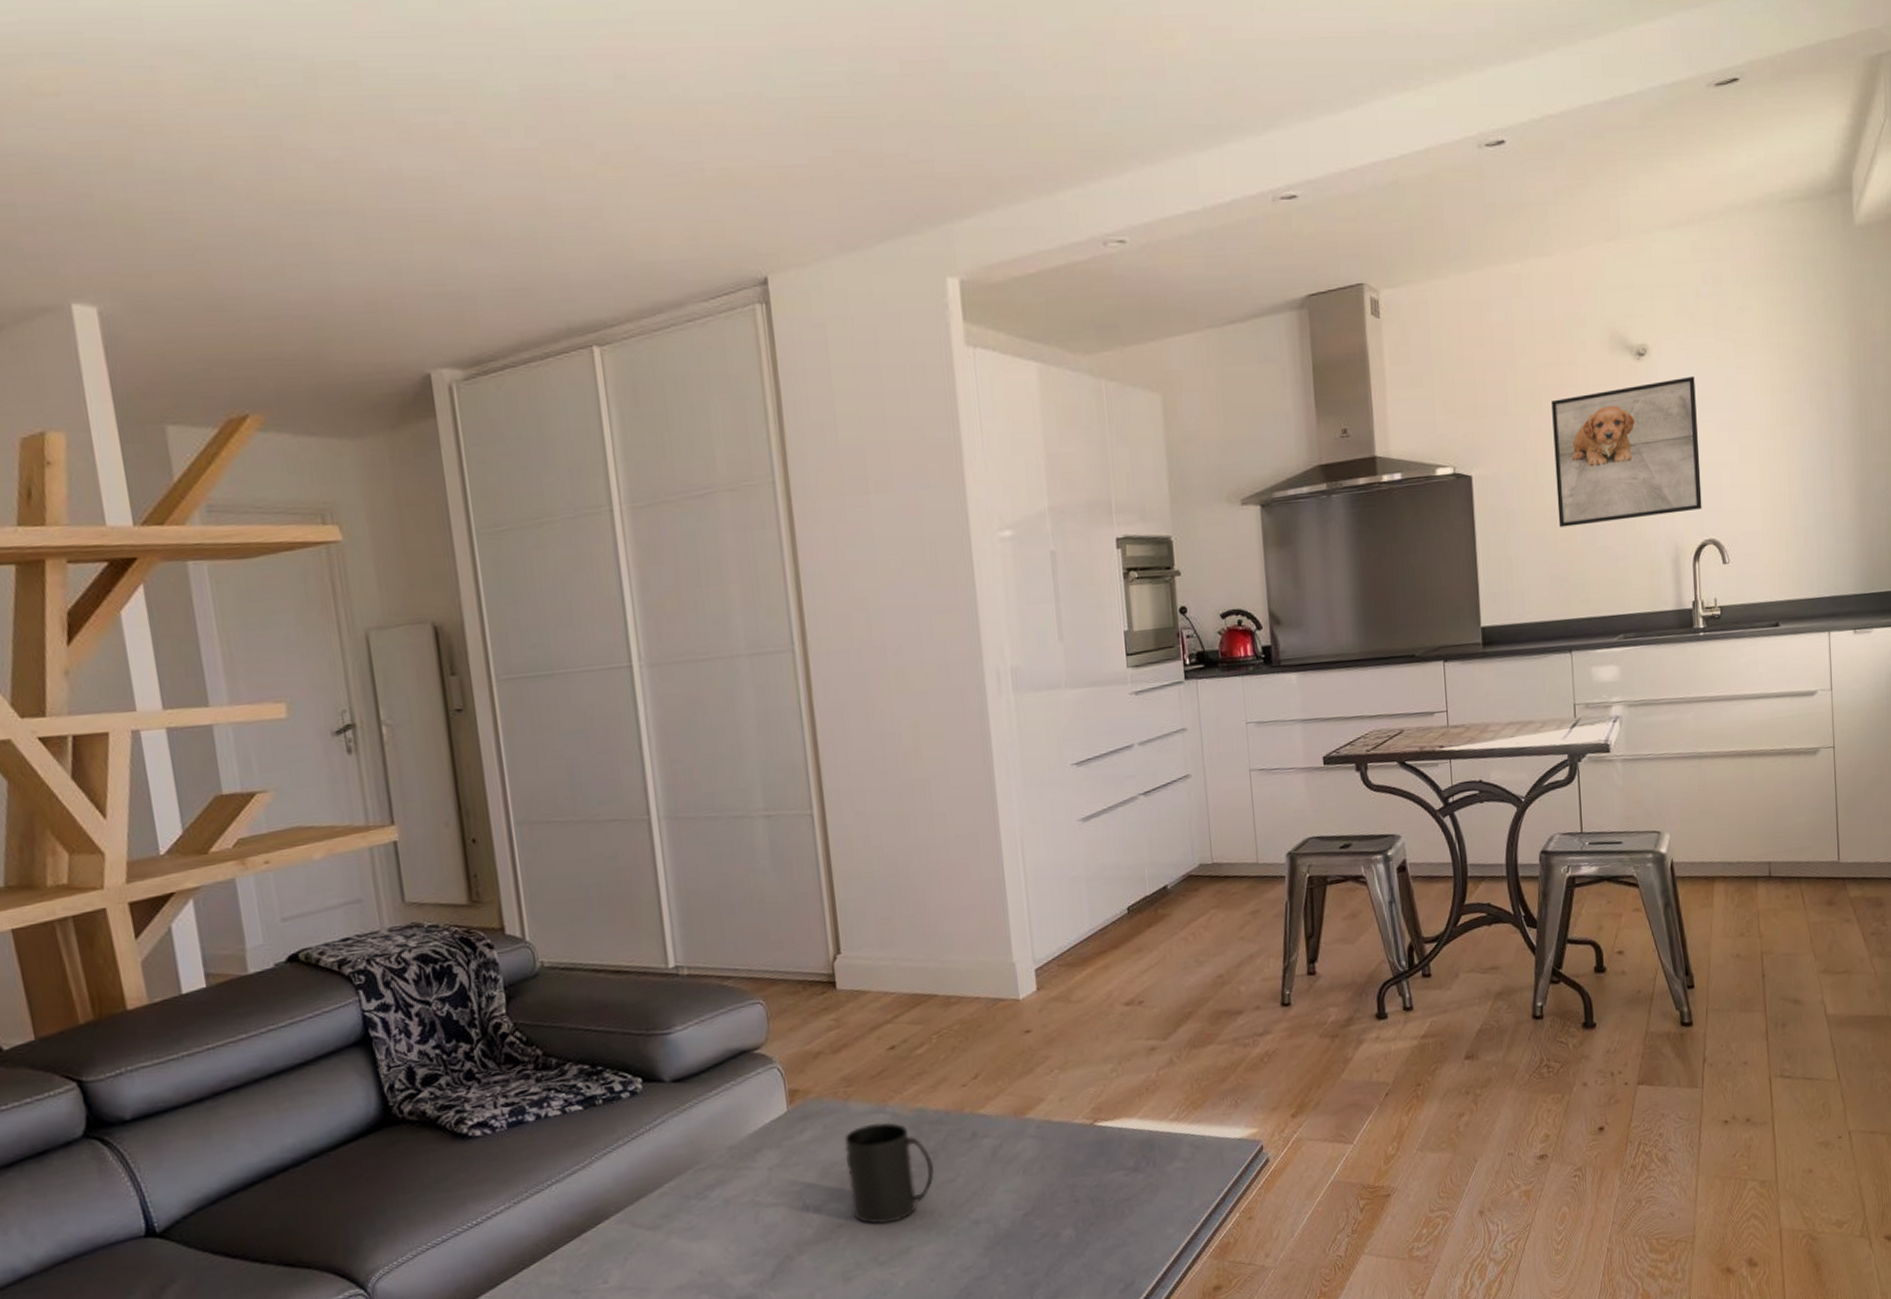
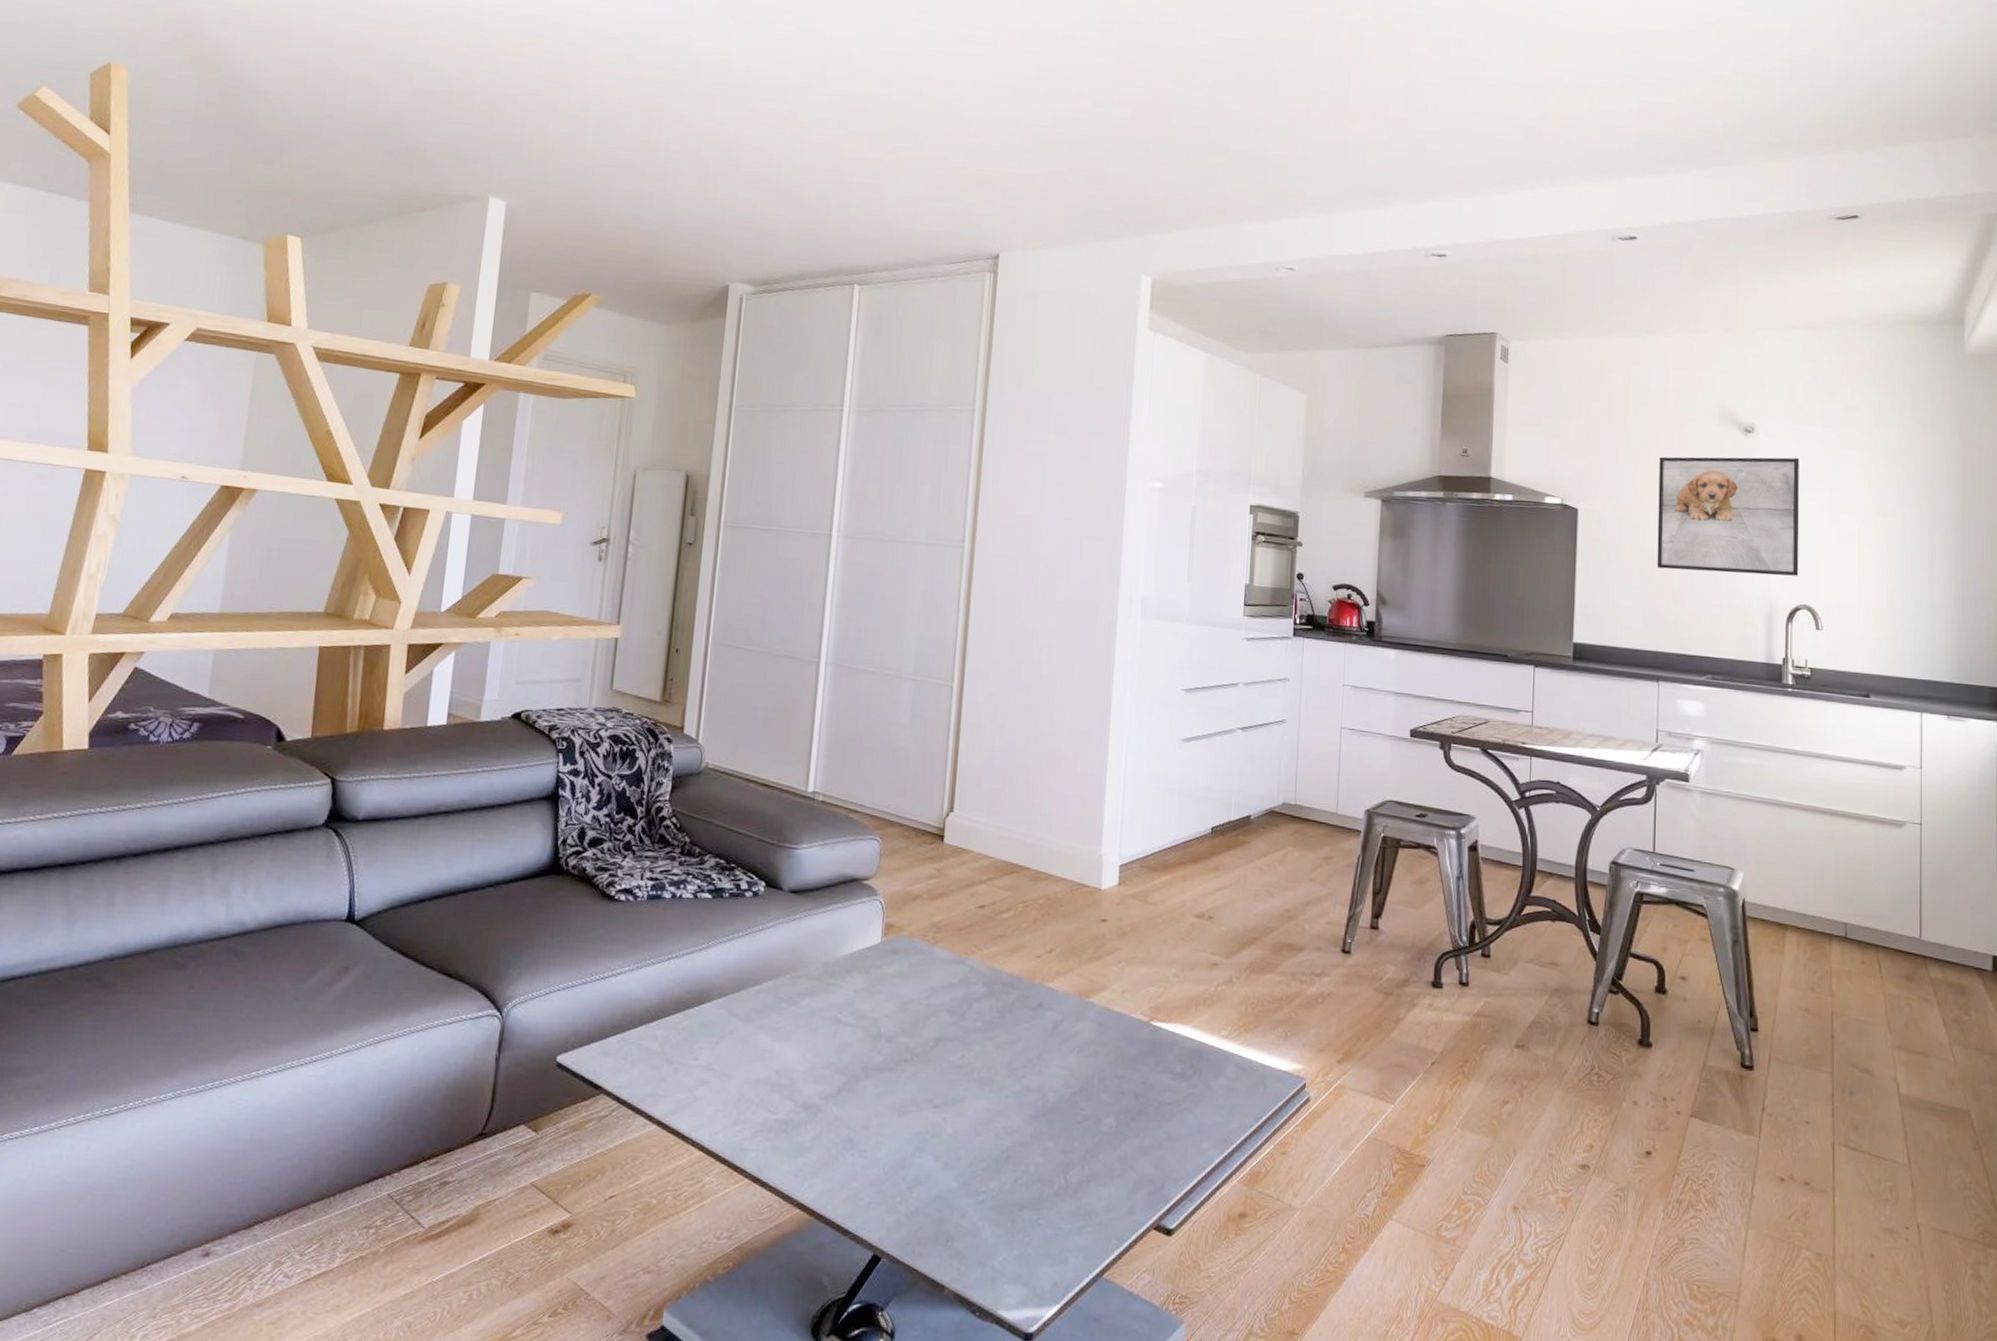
mug: present [844,1122,935,1225] -> none [919,972,999,1070]

